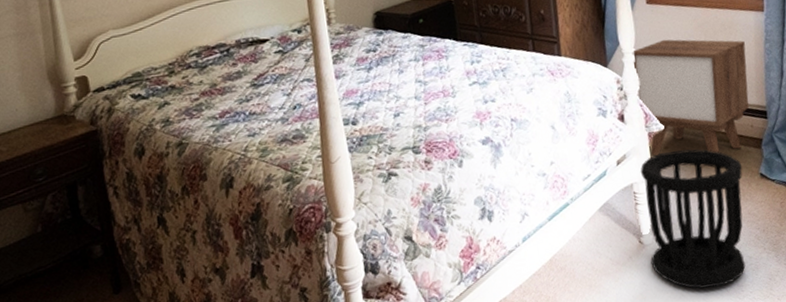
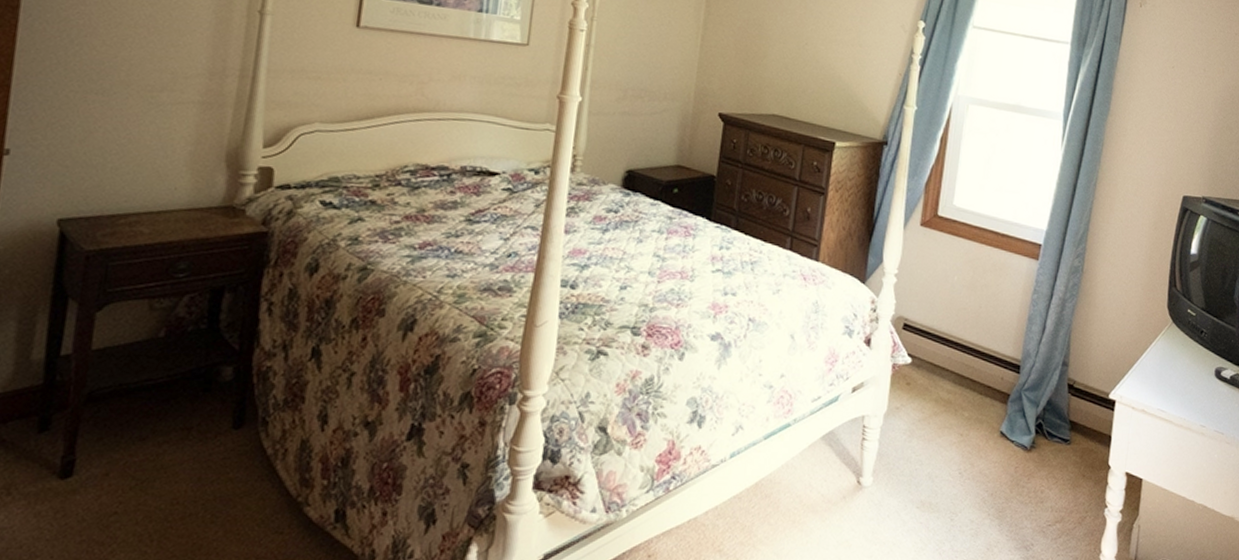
nightstand: present [634,39,749,156] -> none [890,267,1013,400]
wastebasket: present [640,149,746,289] -> none [865,389,984,548]

